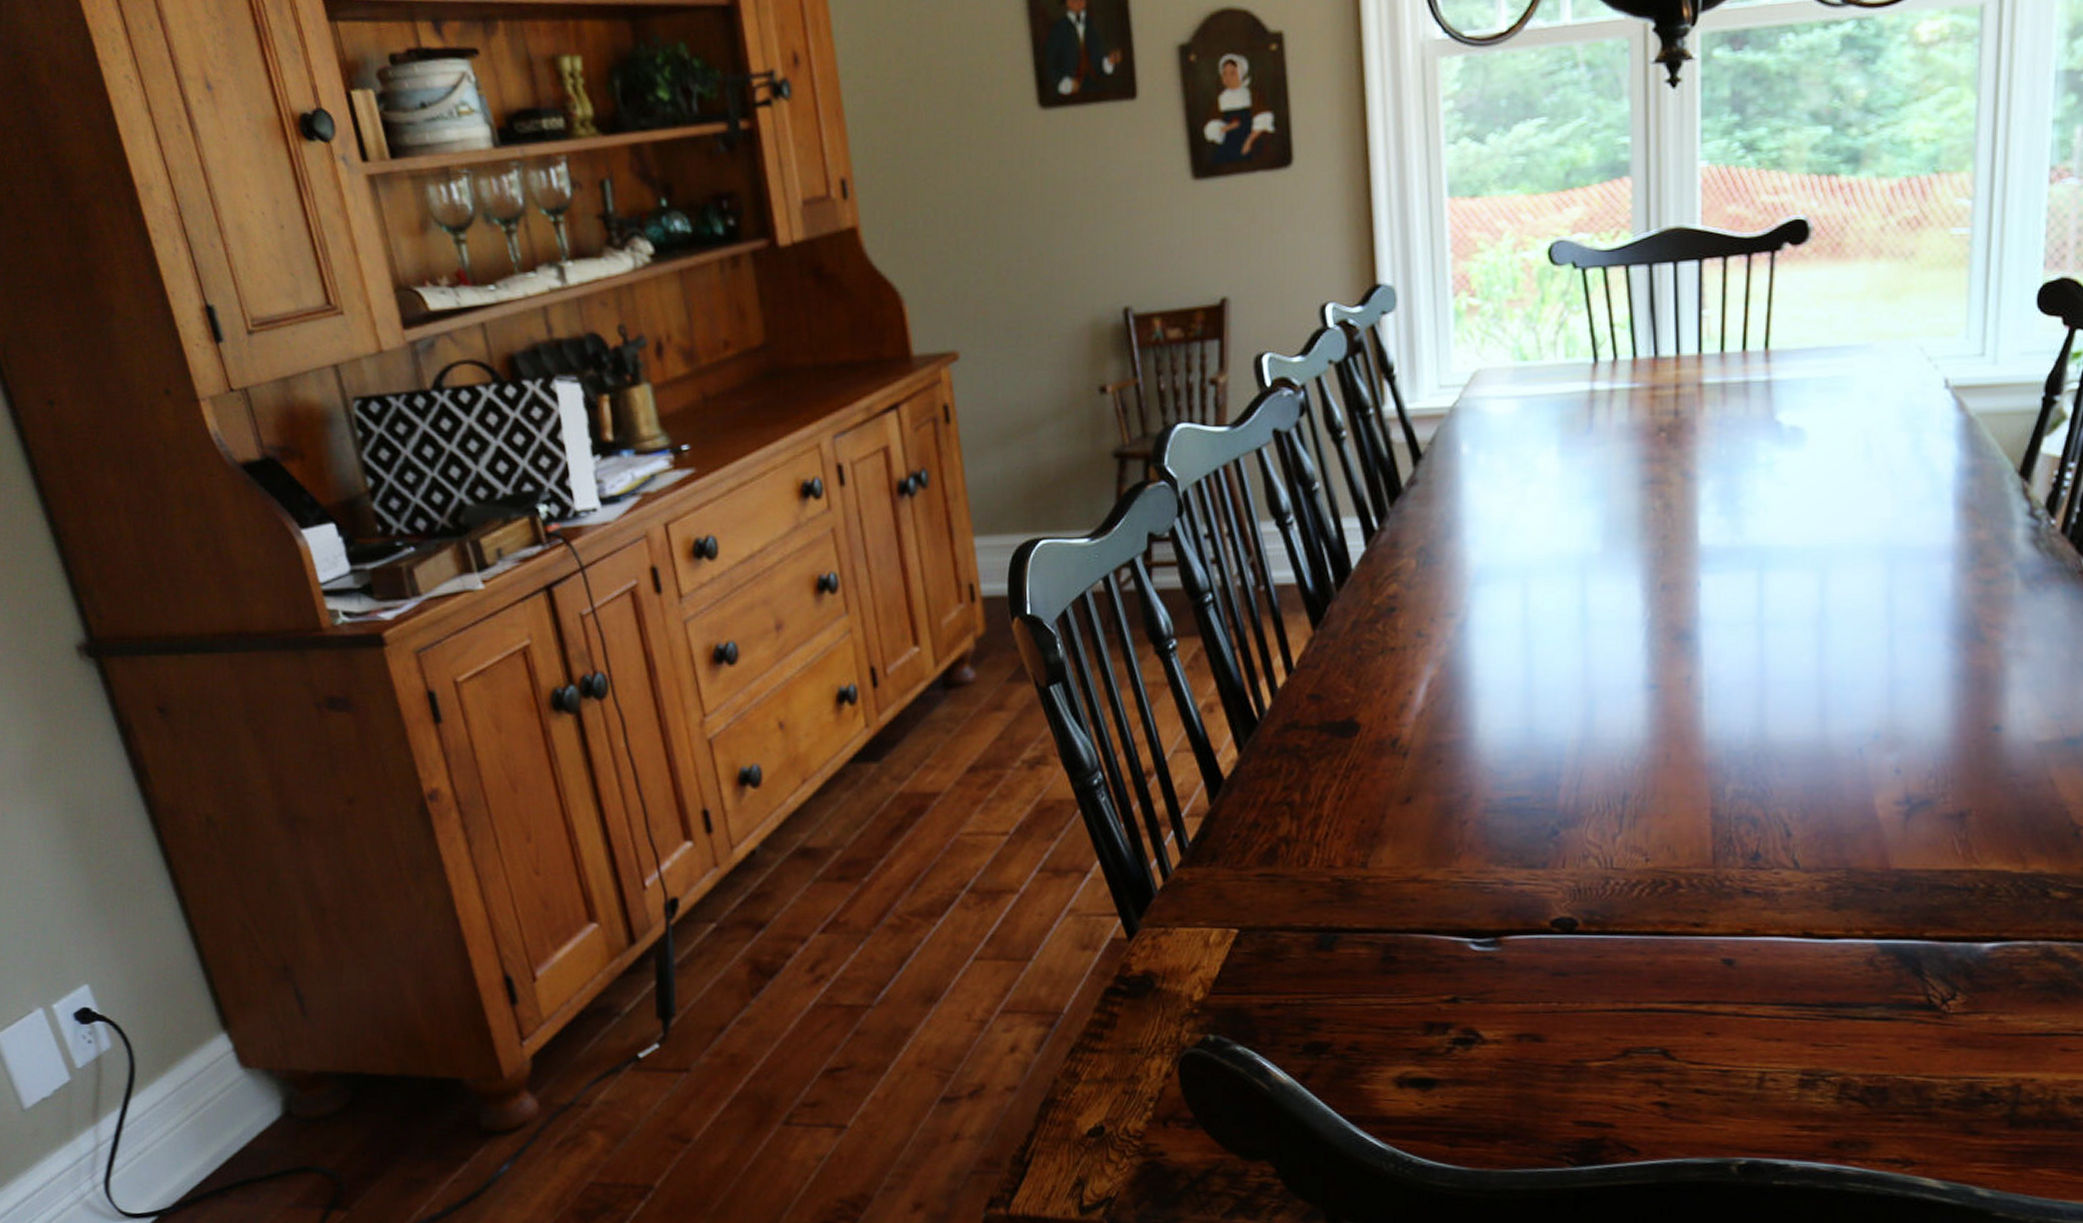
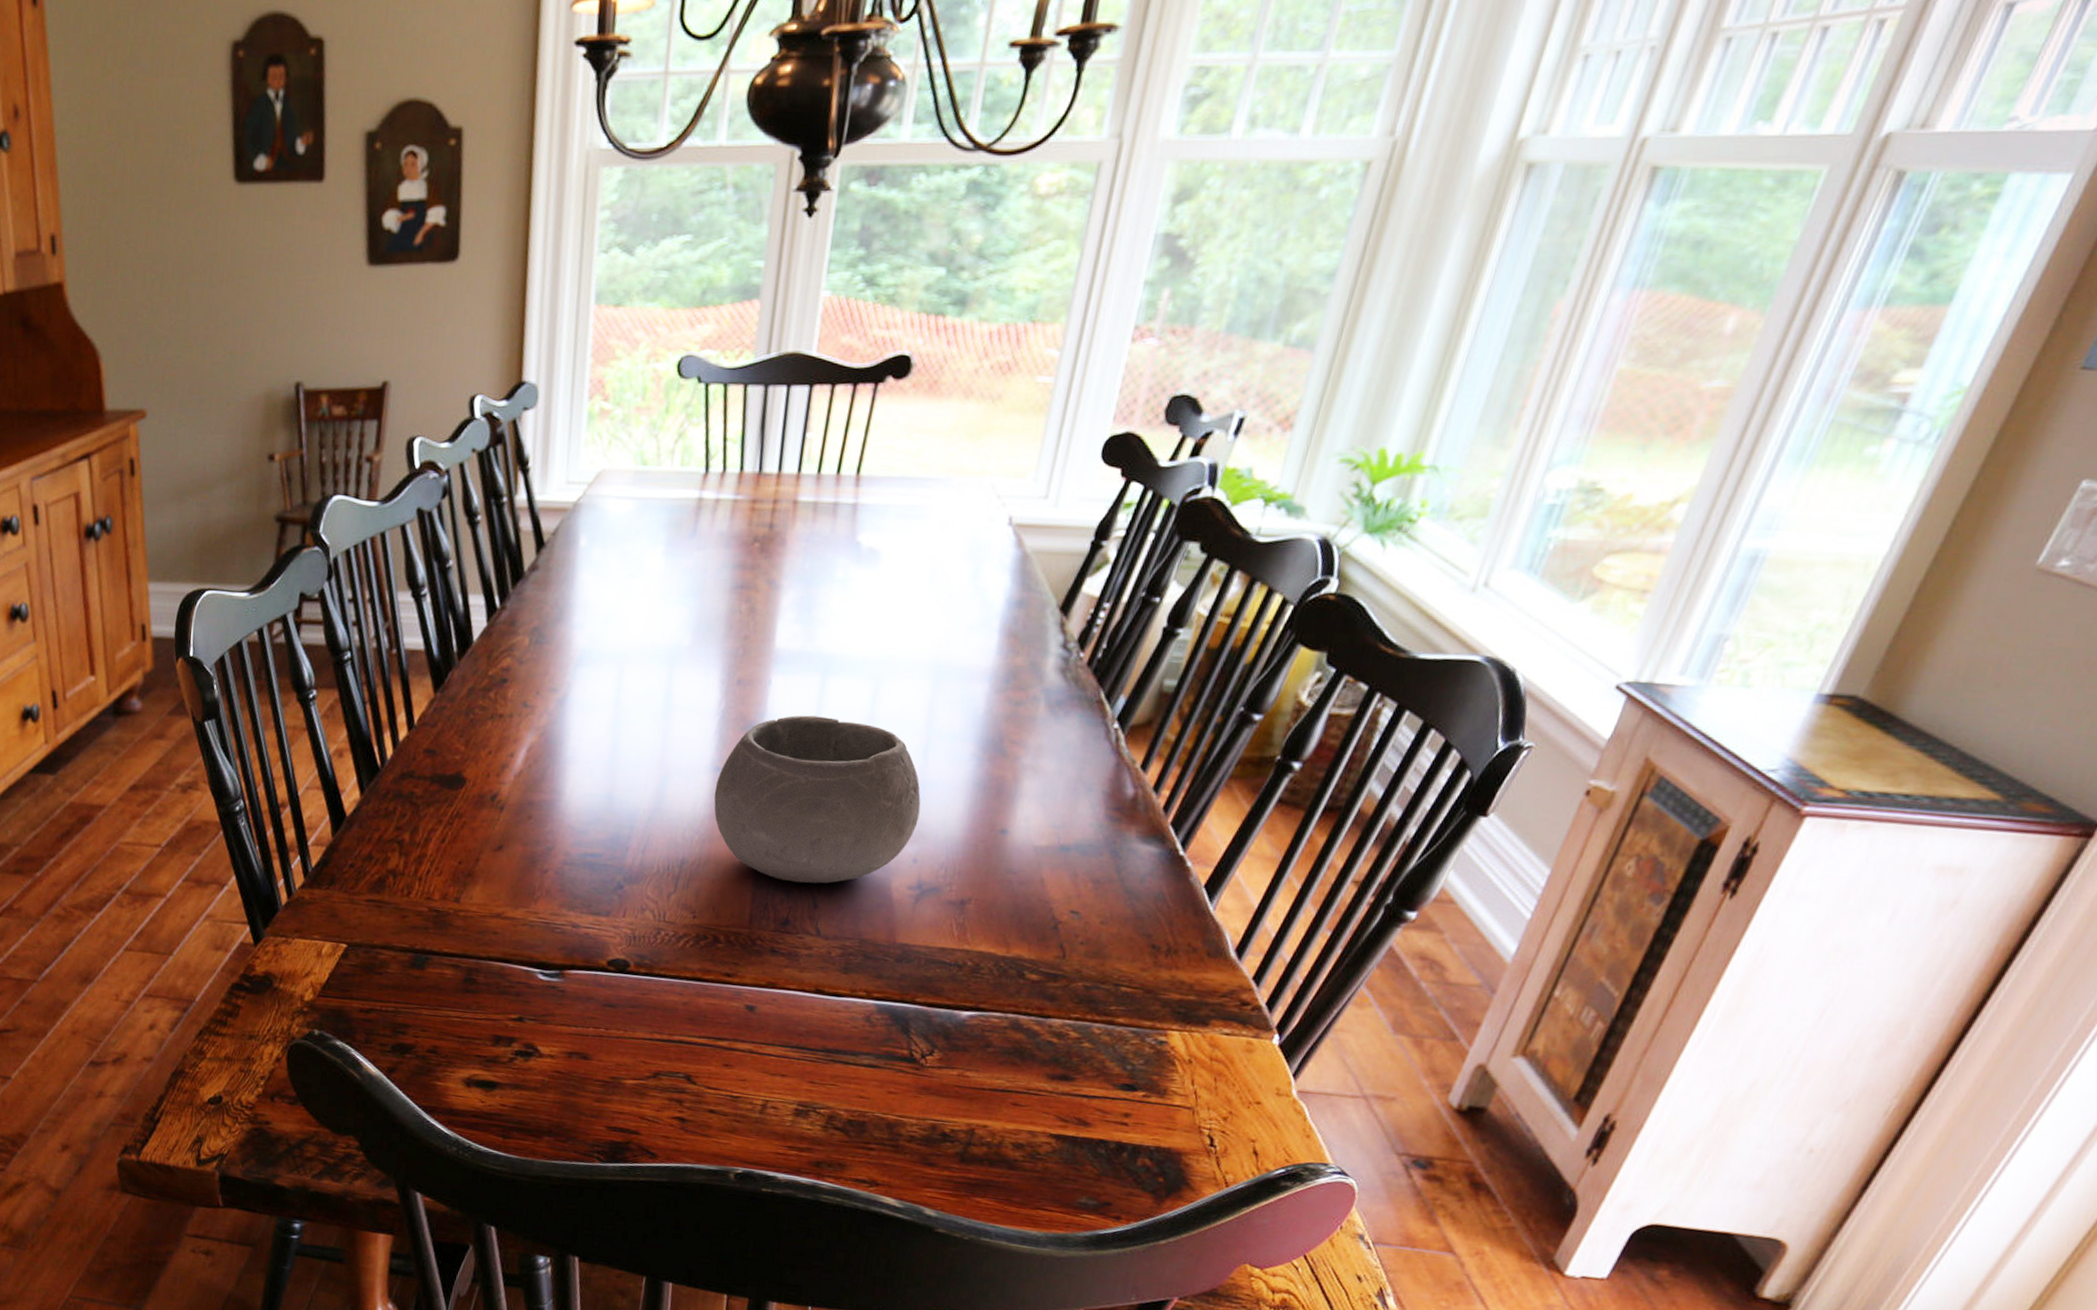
bowl: none [1651,617,1895,809] -> present [714,715,921,884]

